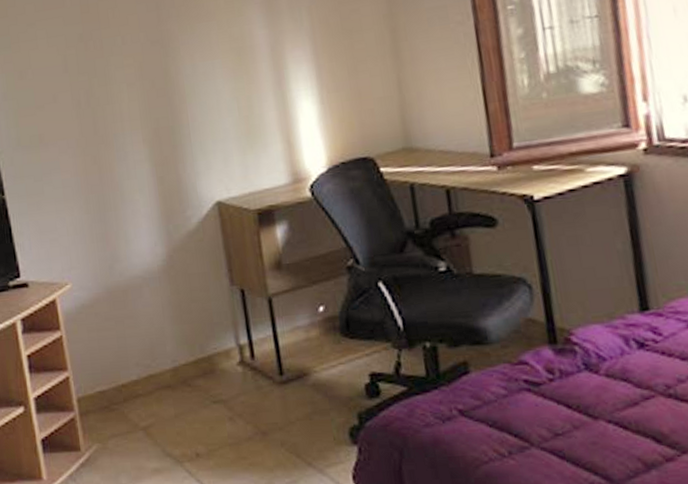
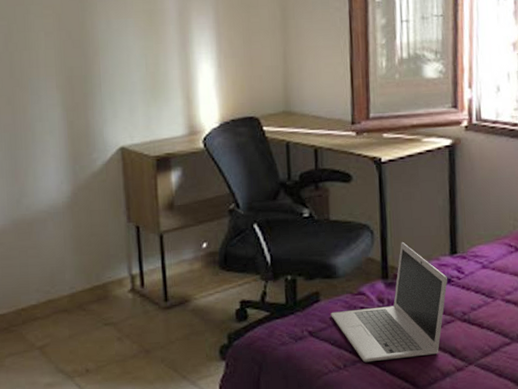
laptop: none [485,297,640,449] -> present [331,241,448,363]

